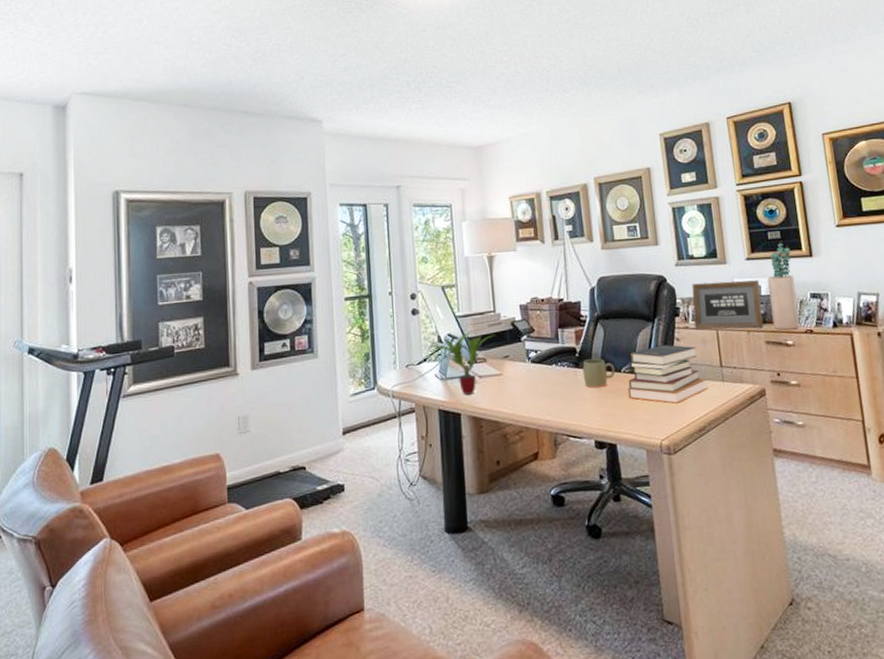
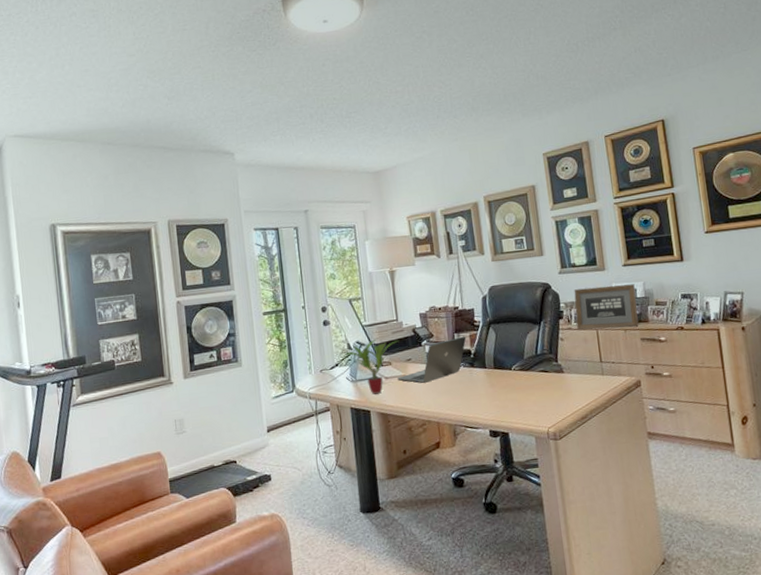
laptop: none [493,332,571,384] -> present [397,336,467,383]
mug: present [582,358,616,388] -> none [477,358,507,385]
books: present [628,345,709,404] -> none [518,344,590,396]
vase: present [767,241,799,331] -> none [642,248,671,329]

